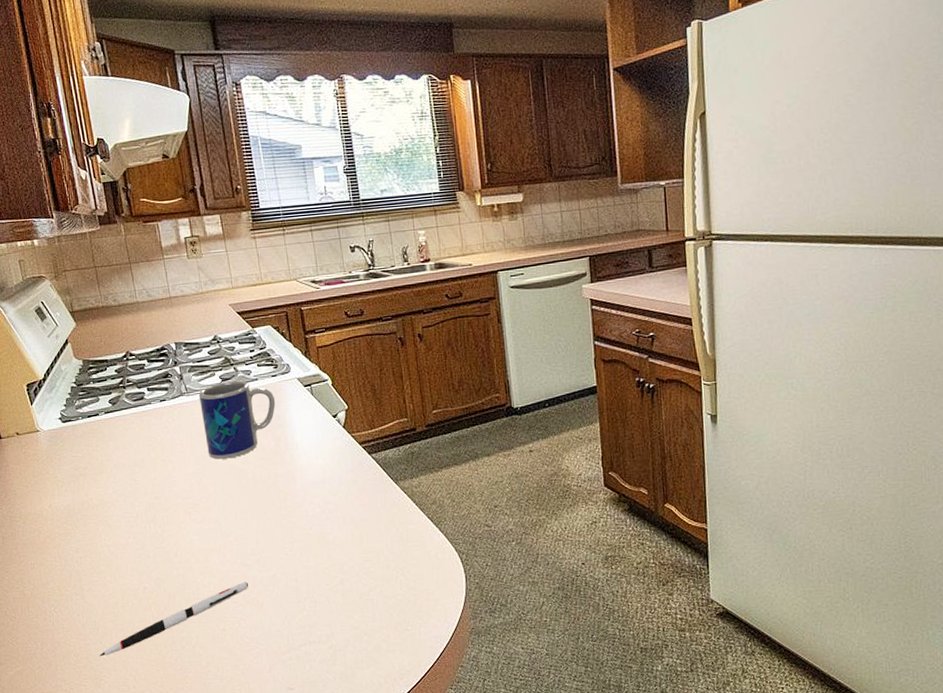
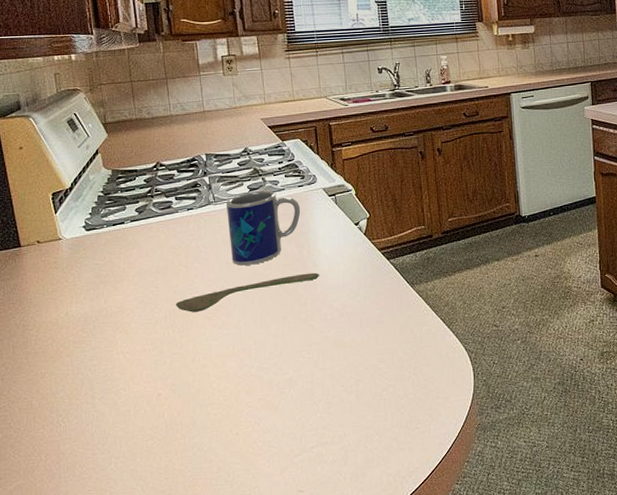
pen: present [99,582,248,657] -> none [106,385,264,467]
spoon: none [154,467,298,506] -> present [175,272,319,312]

